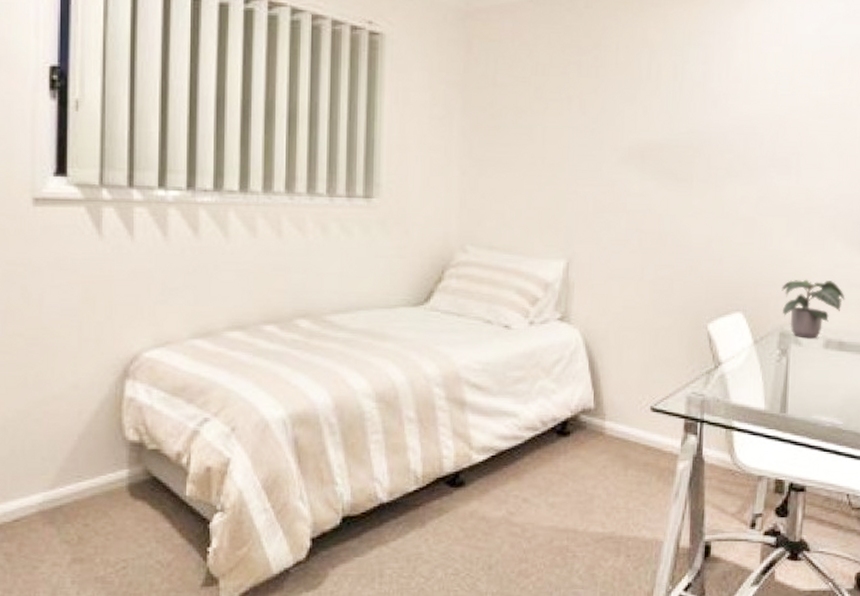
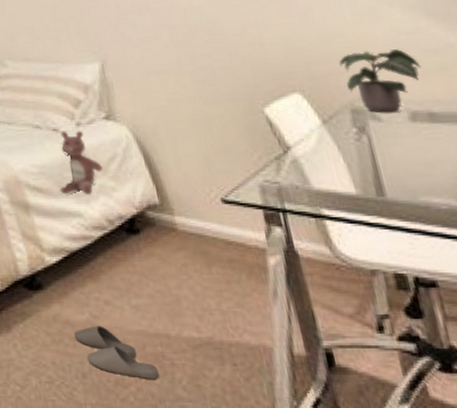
slippers: none [487,522,560,570] -> present [73,326,159,379]
stuffed animal: none [500,329,548,397] -> present [59,130,104,196]

